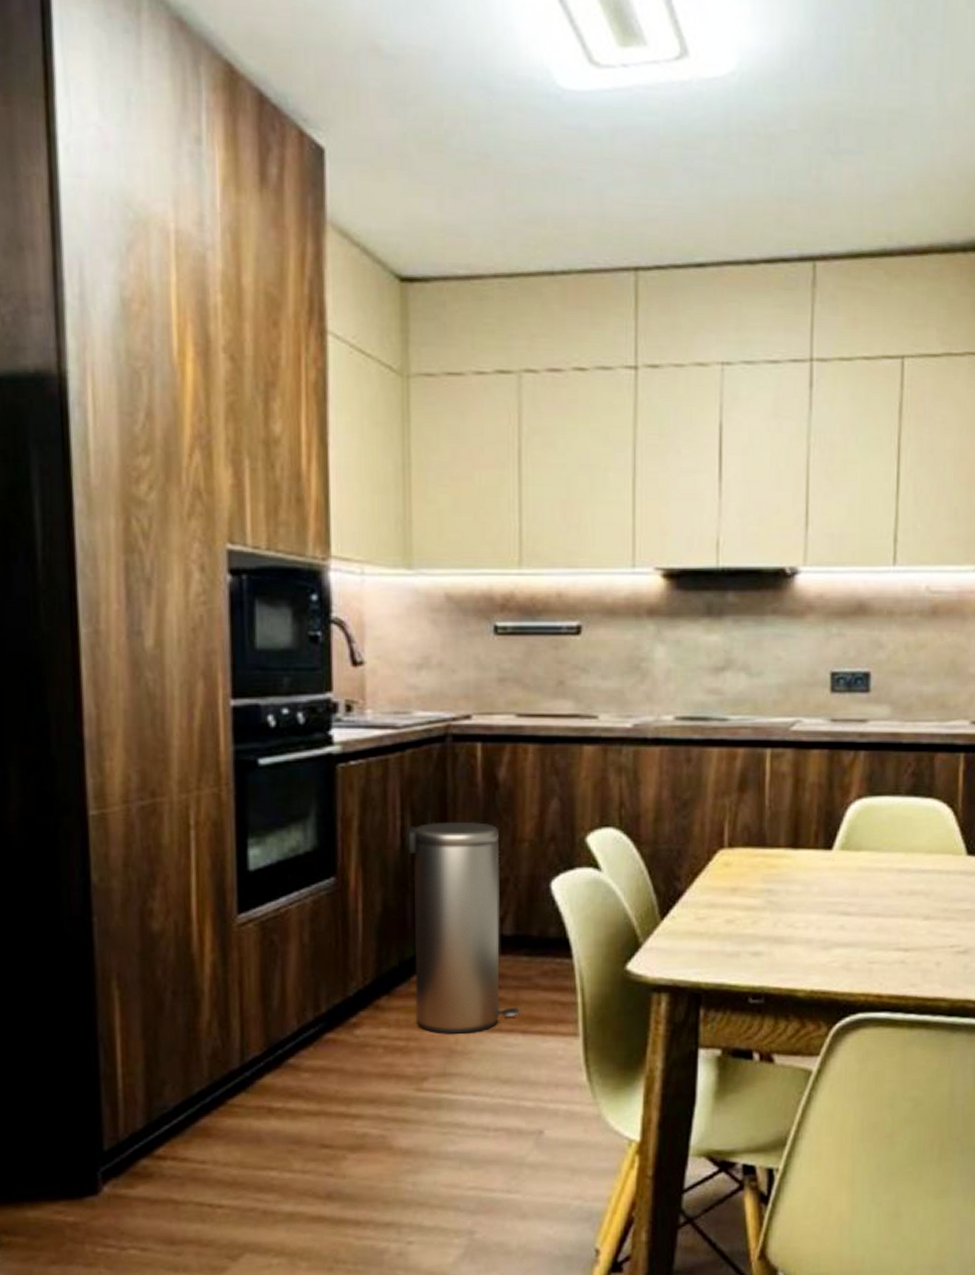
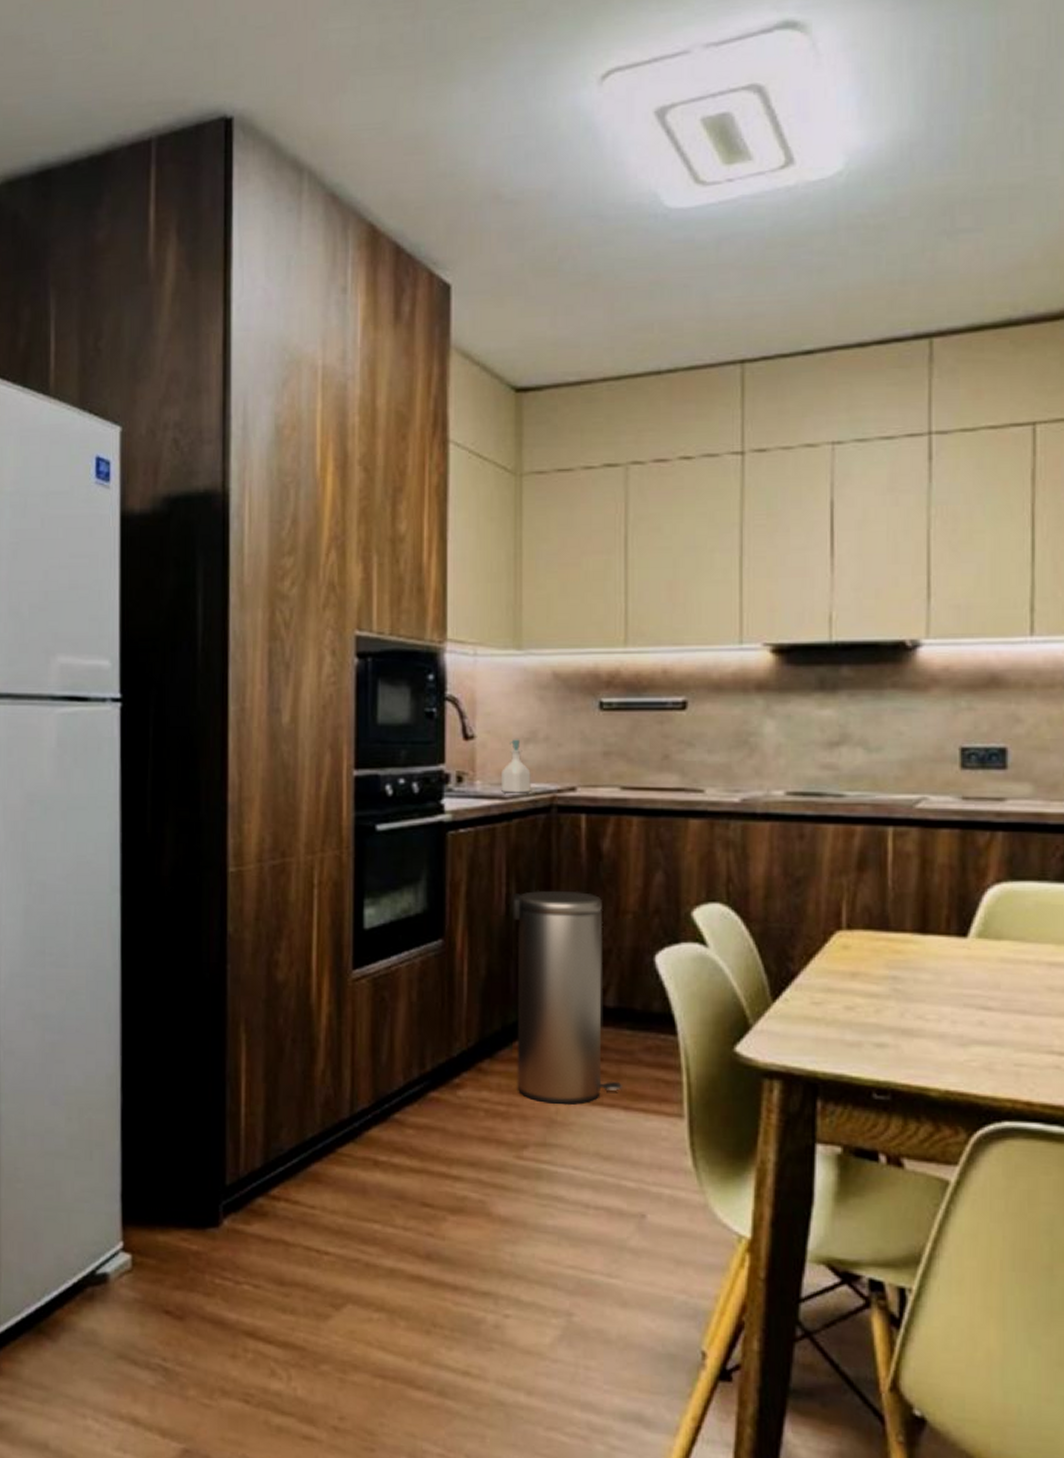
soap bottle: none [393,665,425,725] -> present [501,739,531,796]

